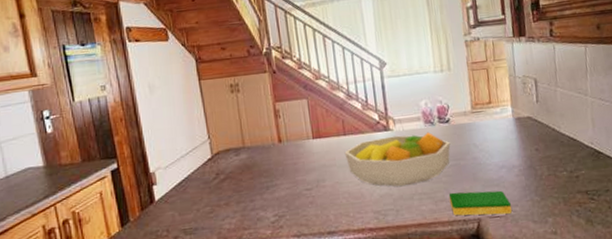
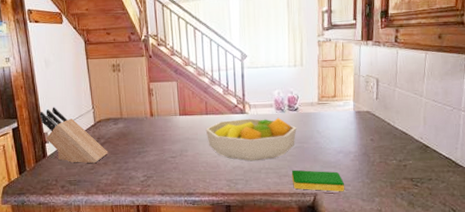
knife block: none [144,140,230,207] -> present [39,107,108,164]

